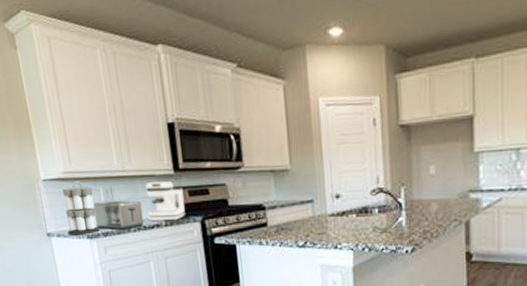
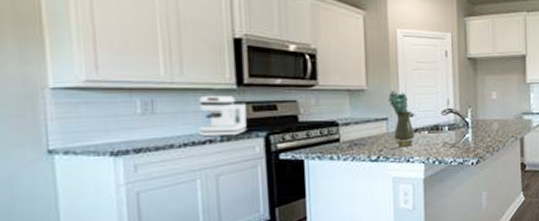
spice rack: present [63,181,99,236] -> none [81,92,129,153]
toaster: present [93,200,144,230] -> none [125,113,193,146]
vase: none [312,168,342,233] -> present [388,89,415,148]

